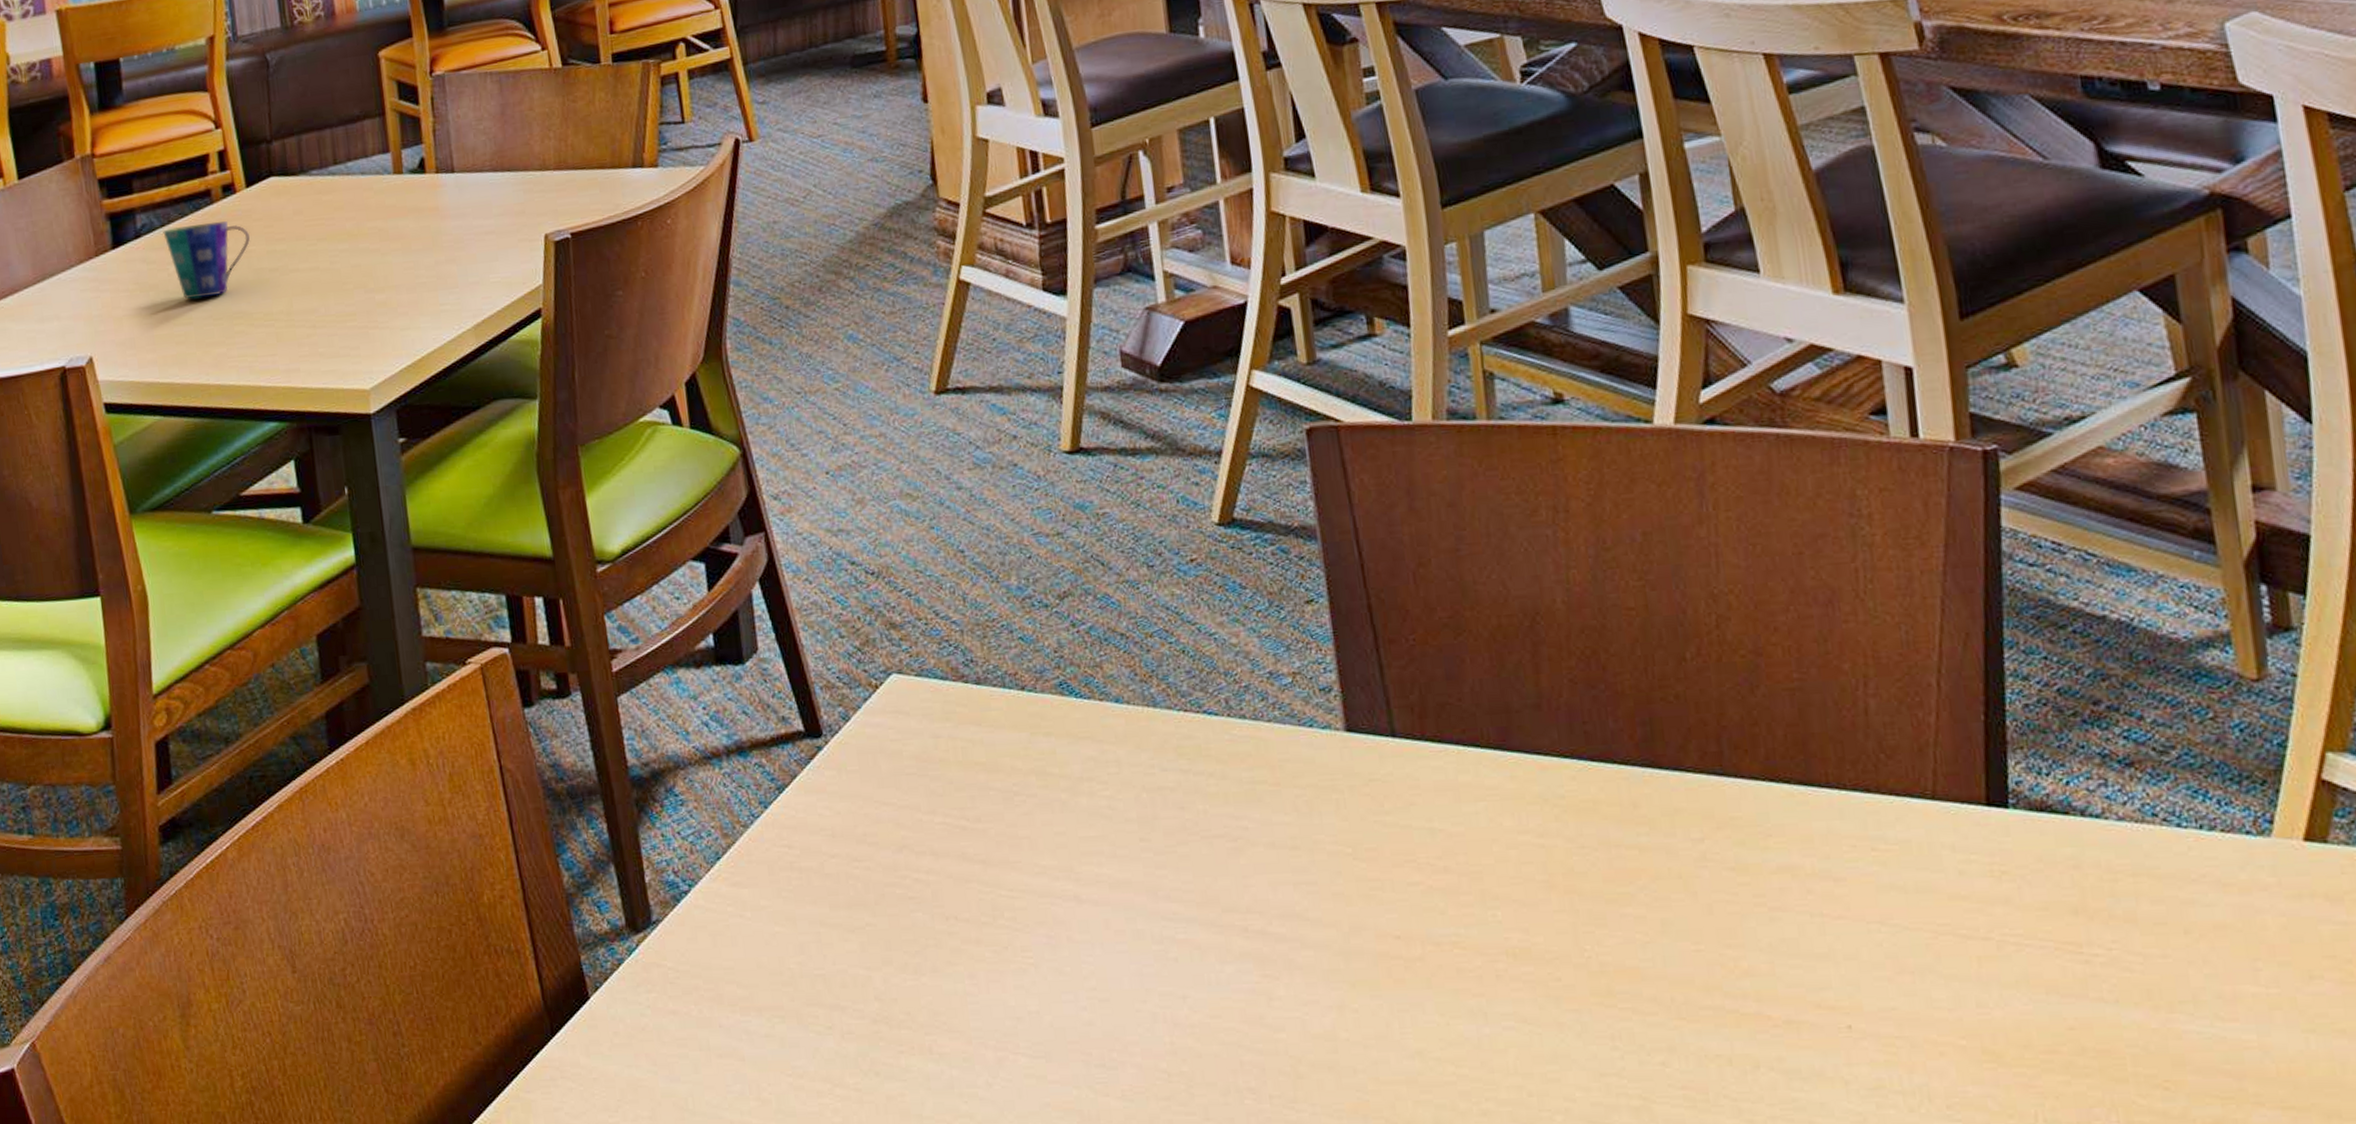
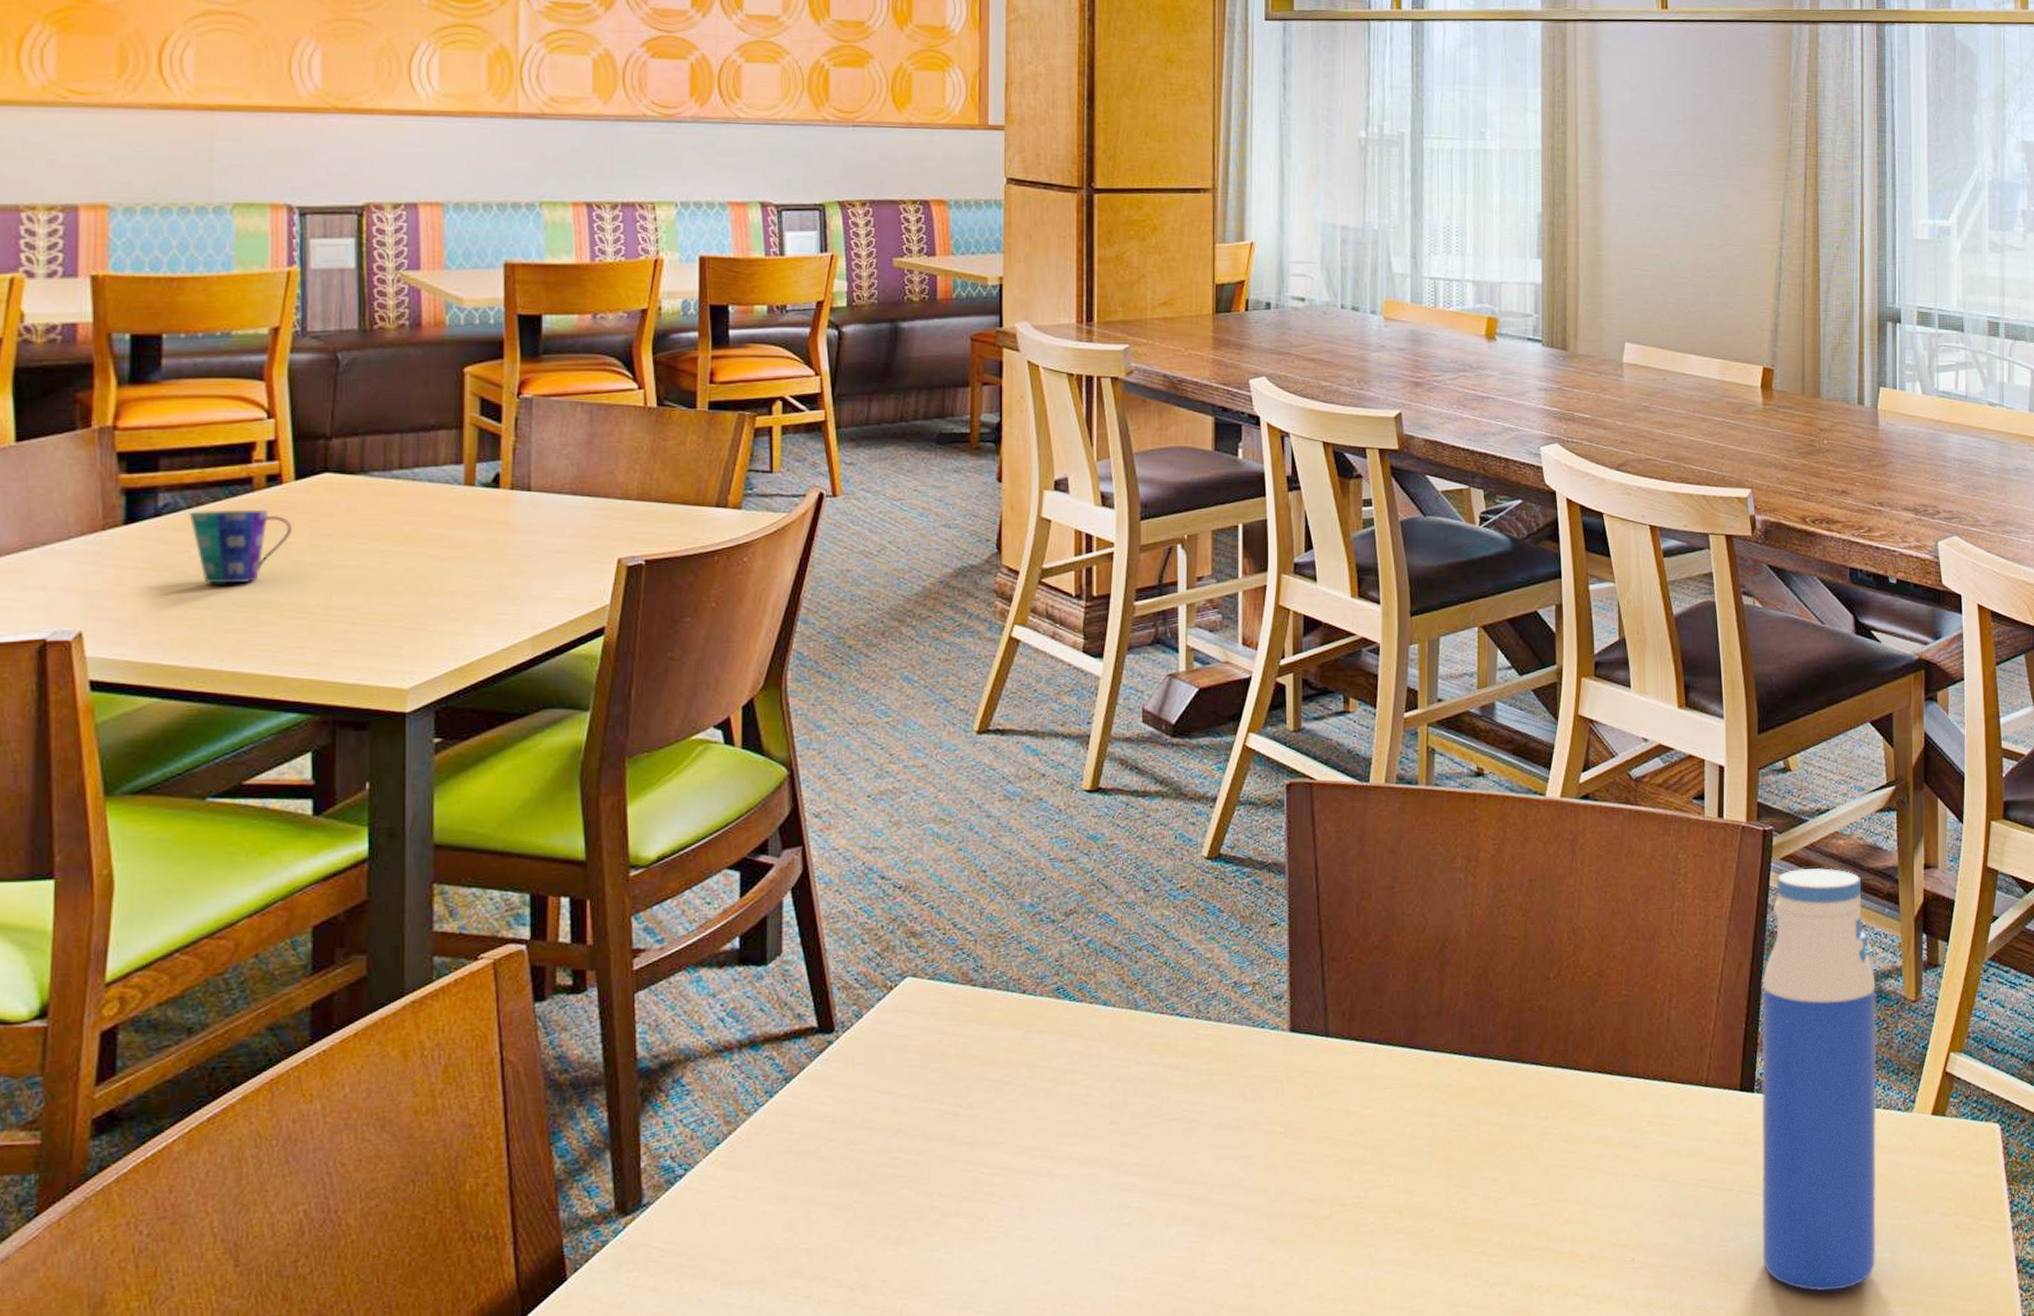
water bottle: none [2005,498,2232,1082] -> present [1761,868,1877,1291]

